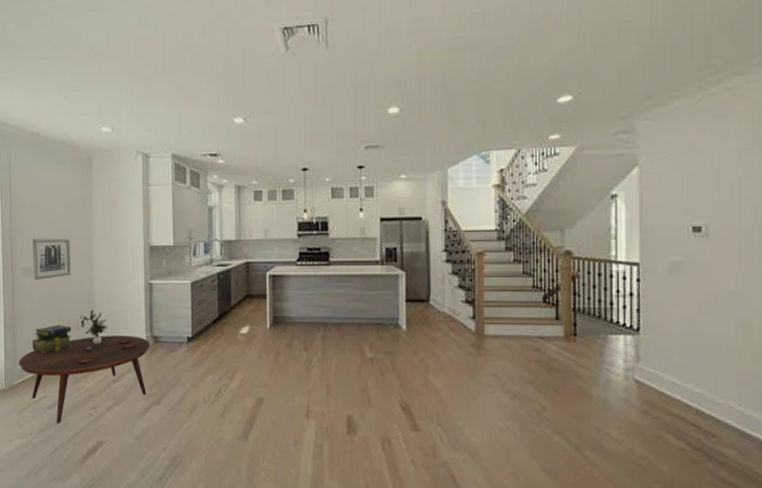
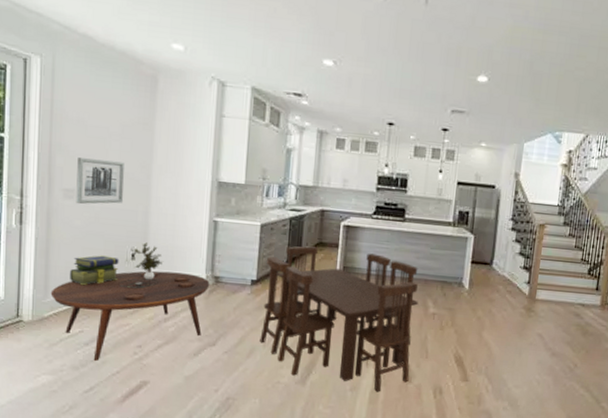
dining set: none [200,299,354,446] -> present [260,246,418,392]

